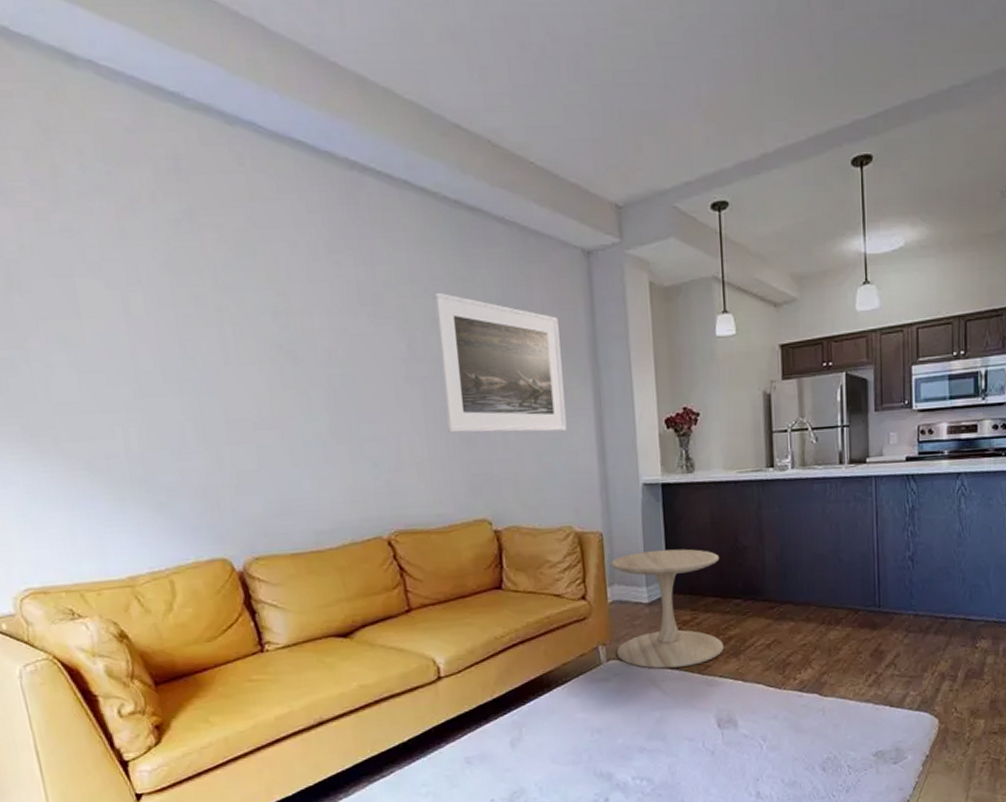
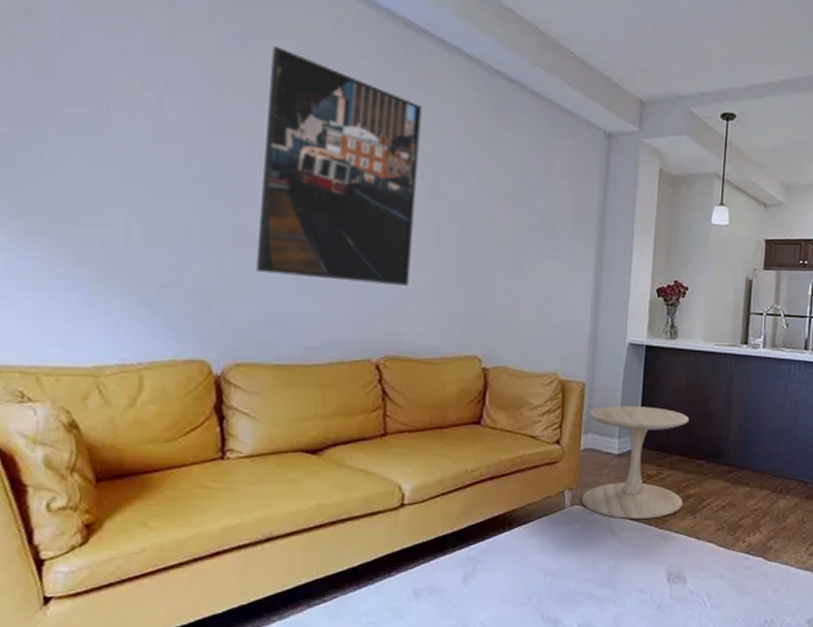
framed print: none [220,218,405,463] -> present [255,46,423,286]
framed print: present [433,292,567,433] -> none [453,145,574,287]

